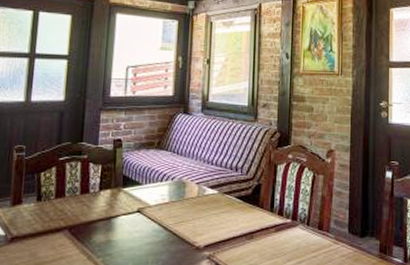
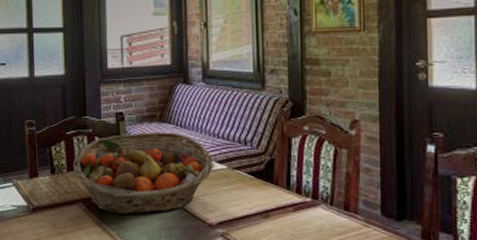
fruit basket: none [62,158,205,241] -> present [73,132,213,215]

